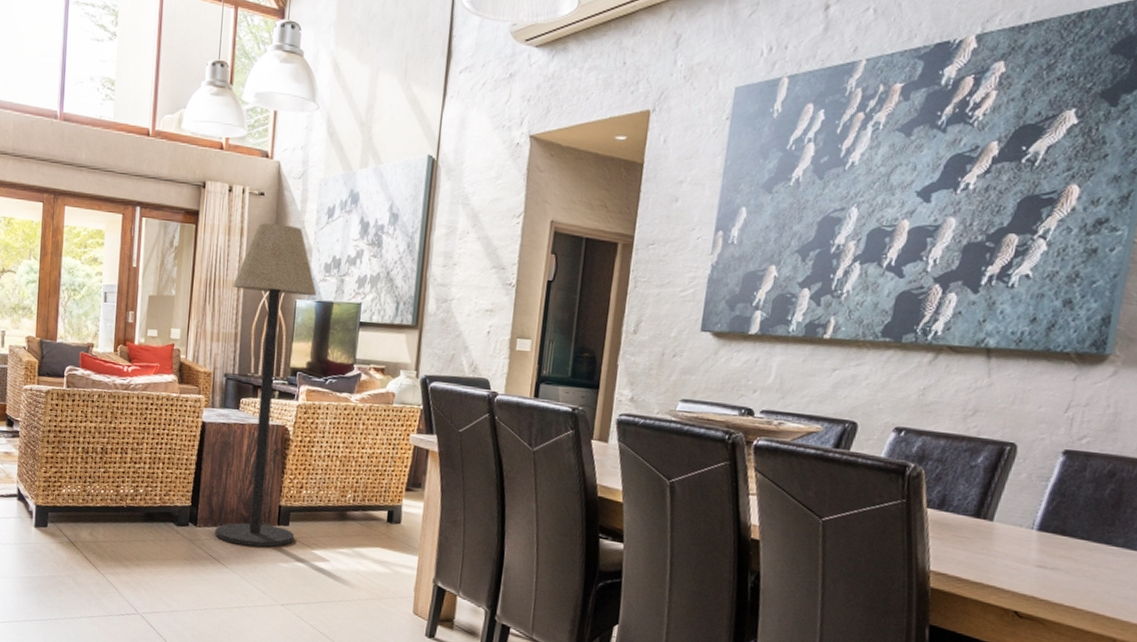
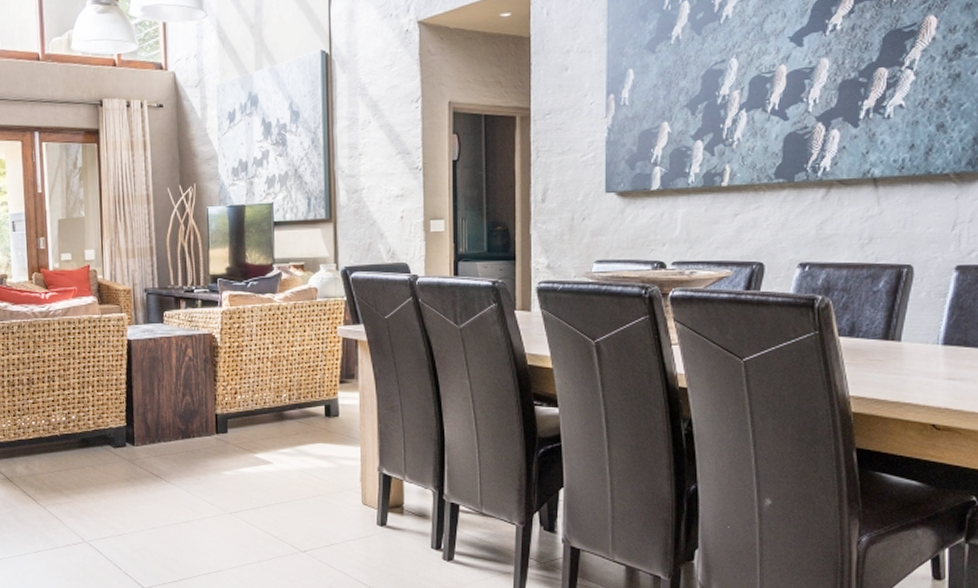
floor lamp: present [214,223,317,547] -> none [142,134,235,458]

